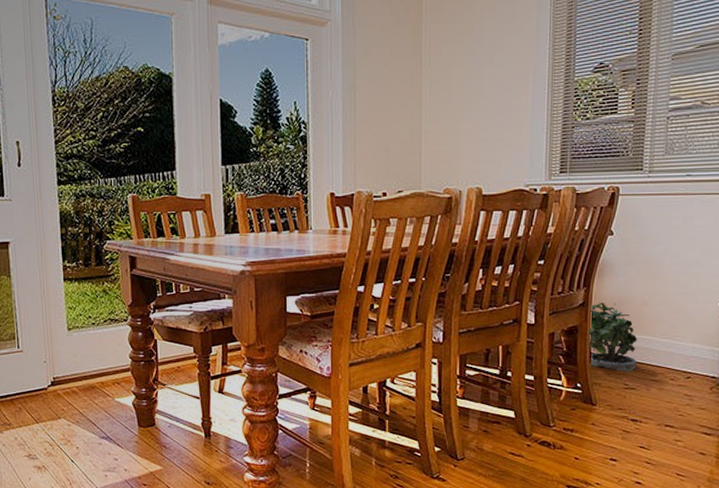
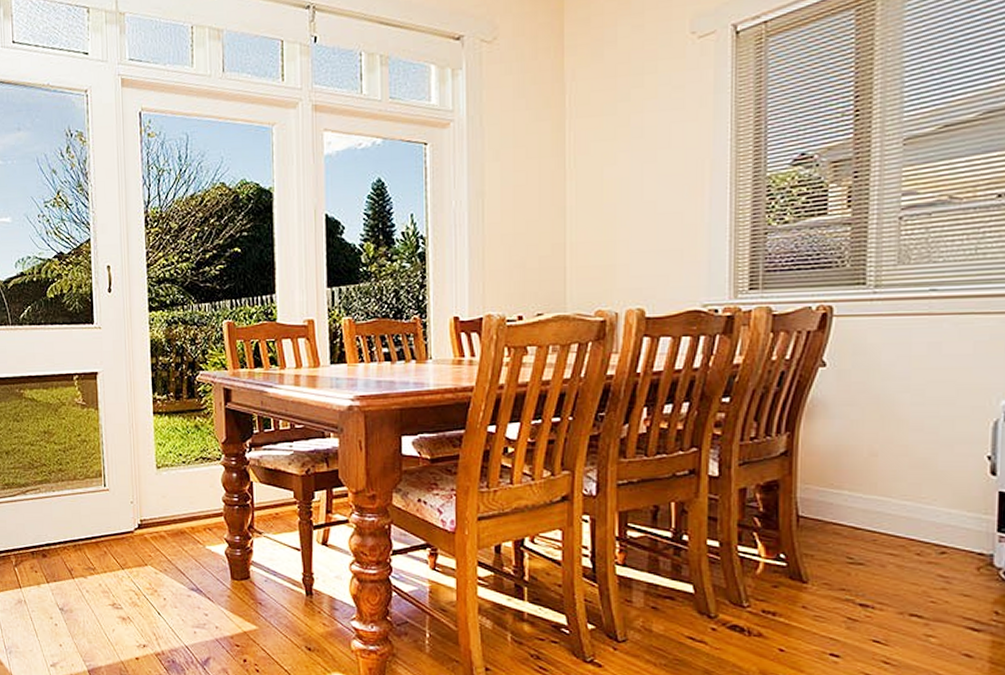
potted plant: present [588,303,638,372] -> none [794,452,867,542]

